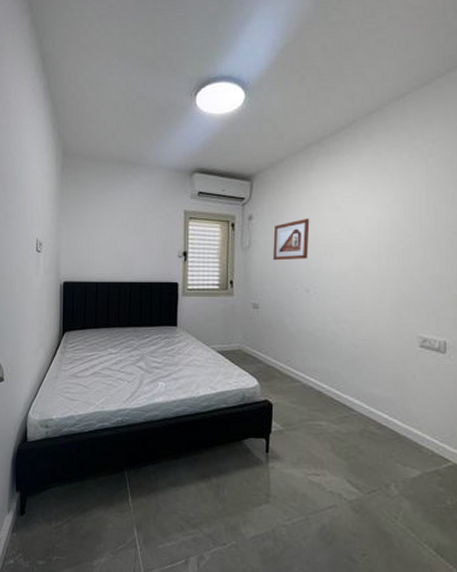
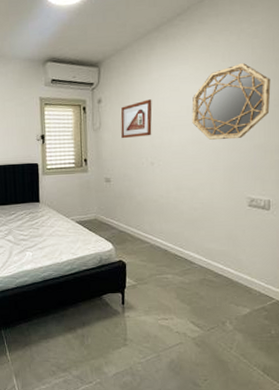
home mirror: none [355,184,448,267] -> present [192,63,271,140]

